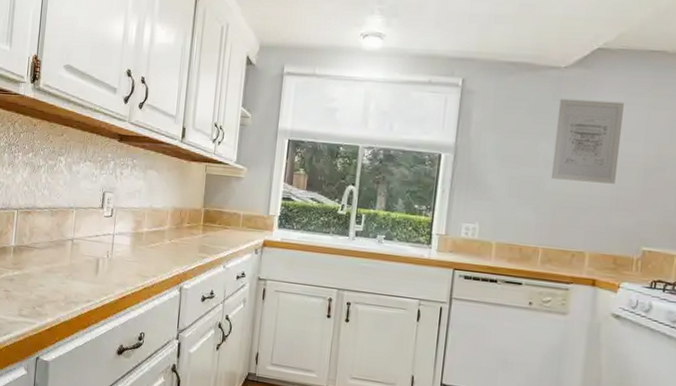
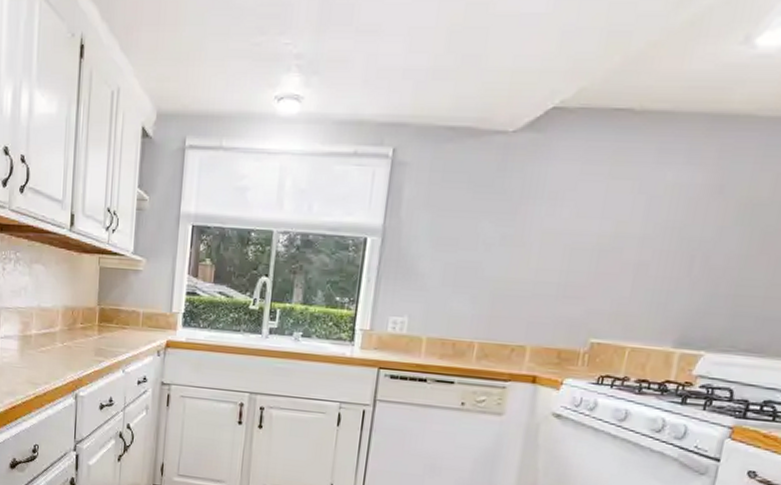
wall art: present [551,98,624,184] -> none [491,169,580,268]

